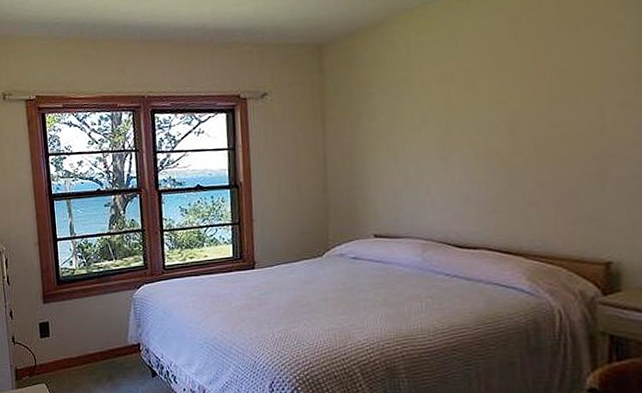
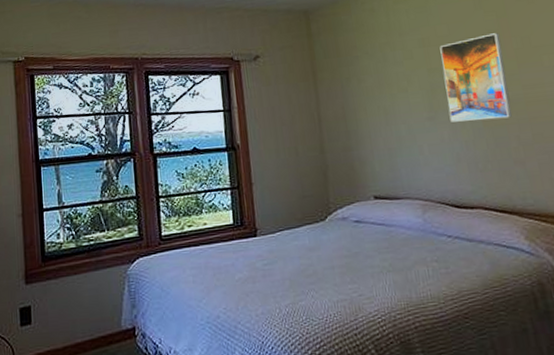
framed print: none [462,66,534,163] -> present [439,33,512,122]

